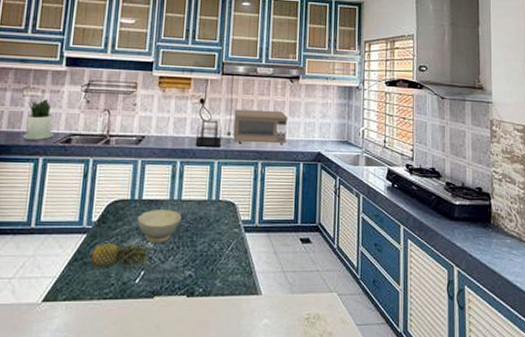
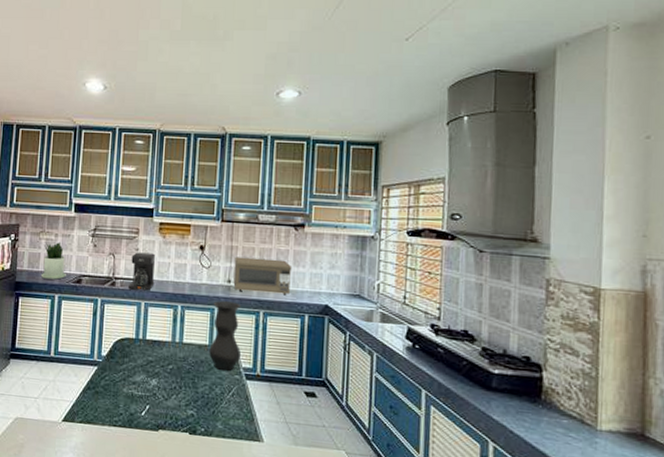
fruit: present [90,242,152,269] -> none [101,376,156,403]
coffee maker: none [124,107,154,148] -> present [128,252,155,291]
bowl: present [137,210,182,244] -> none [141,350,183,382]
dish rack: present [196,120,223,147] -> none [196,266,223,294]
vase: none [208,154,241,225] -> present [209,301,242,371]

